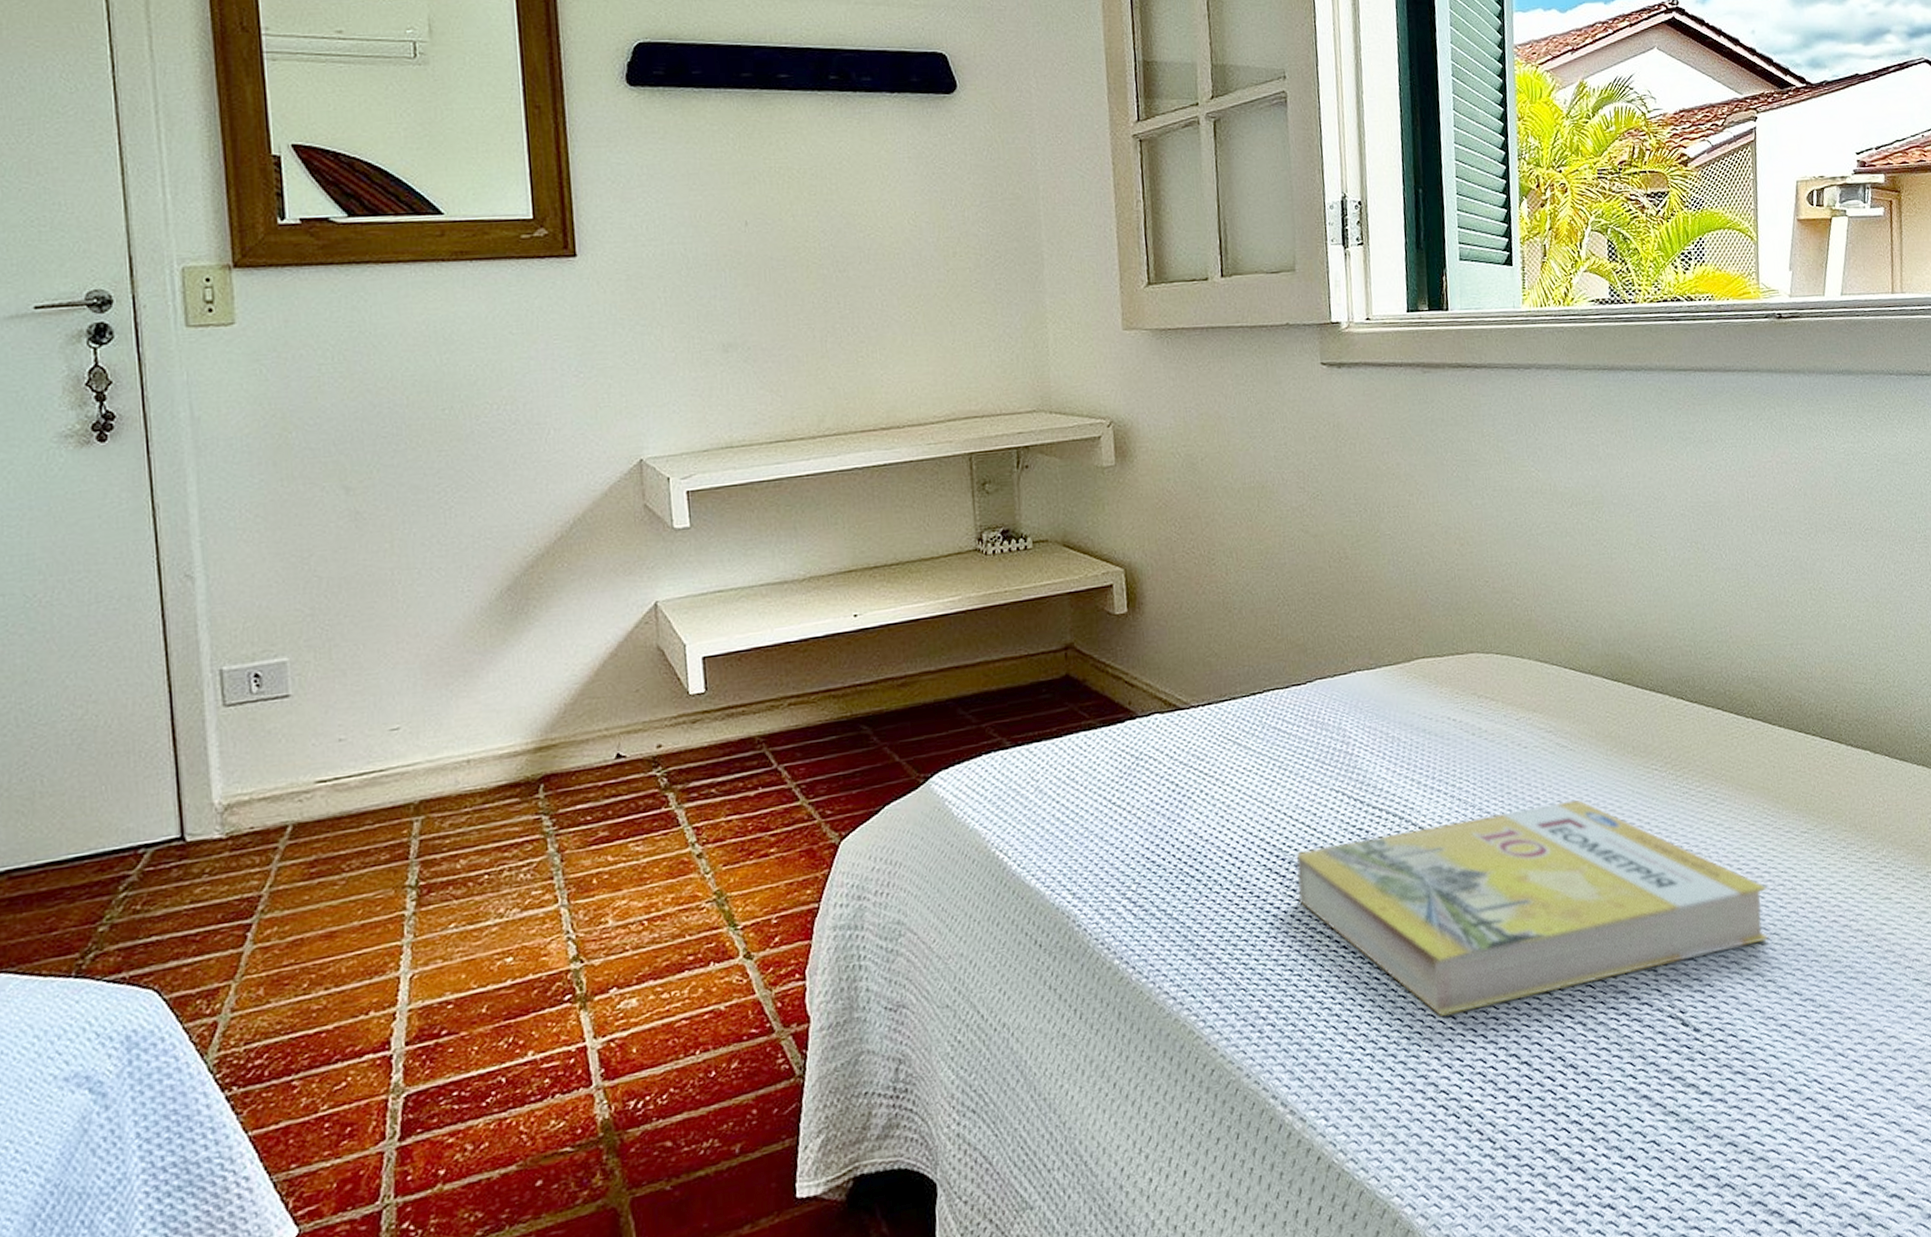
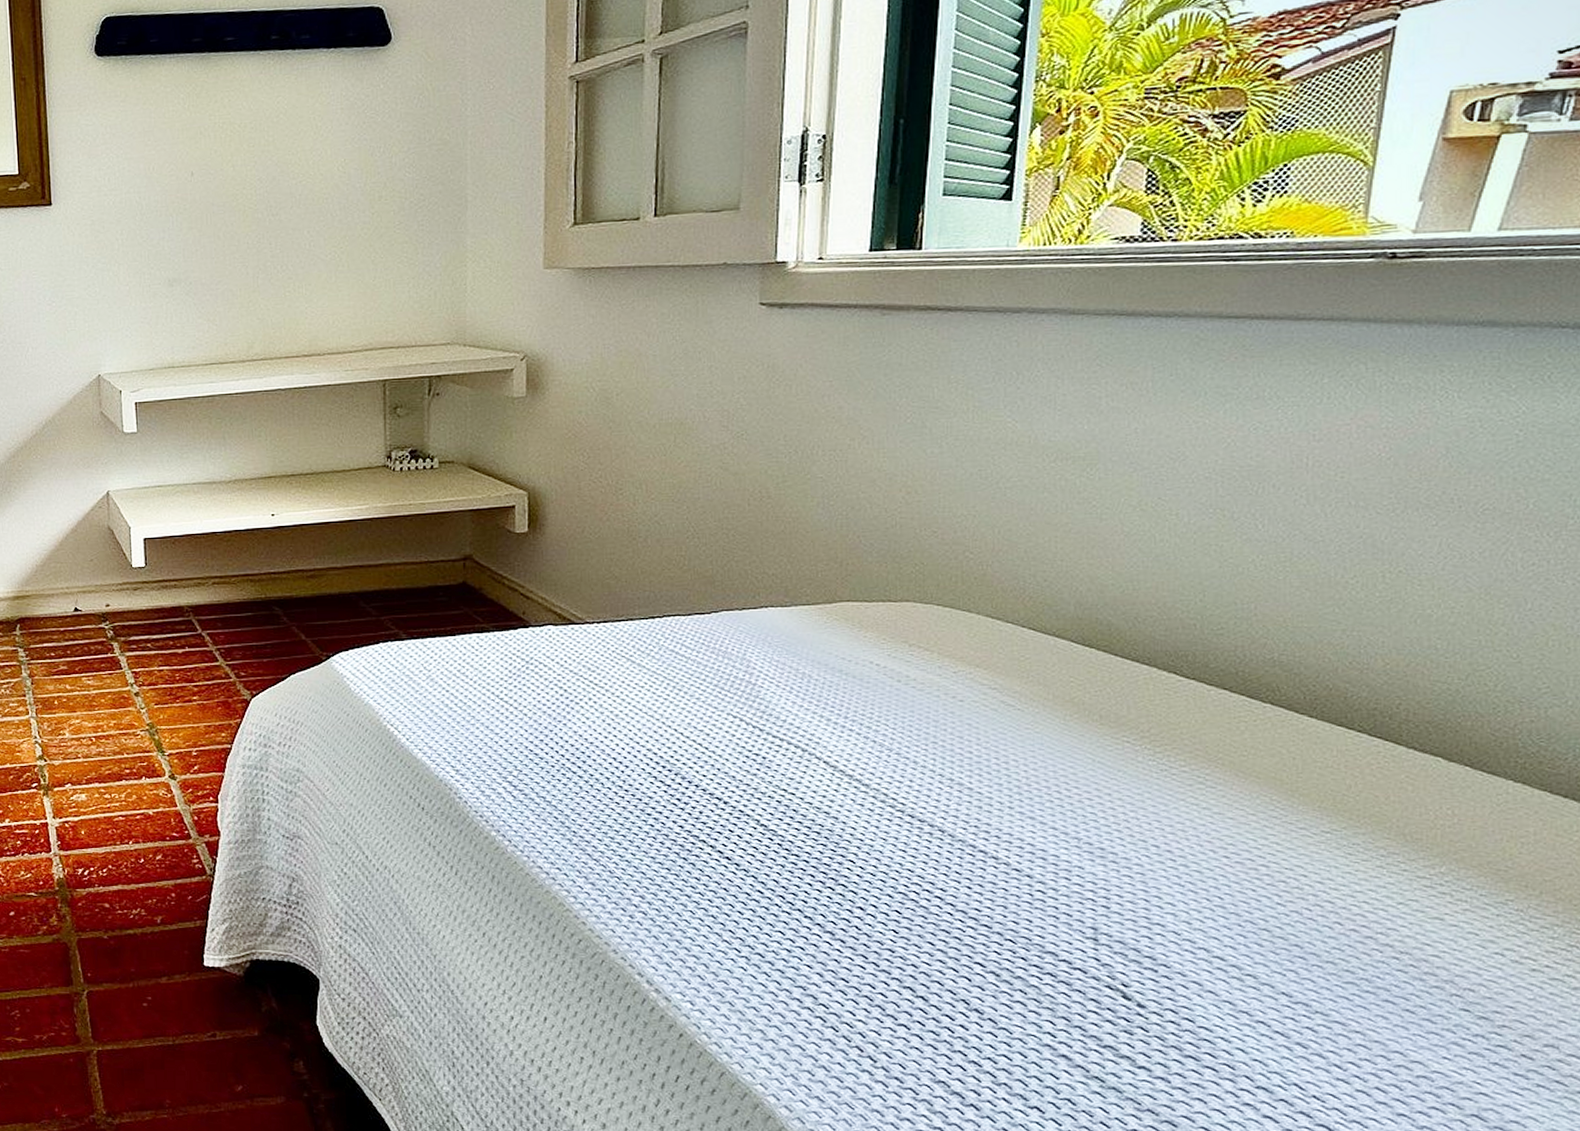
book: present [1296,800,1769,1017] -> none [682,759,1261,938]

